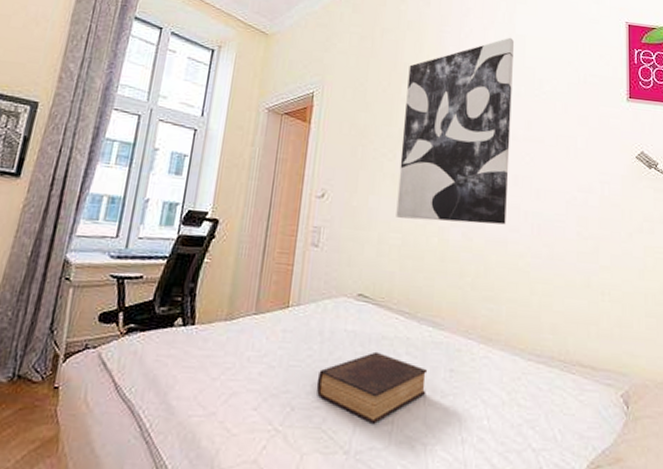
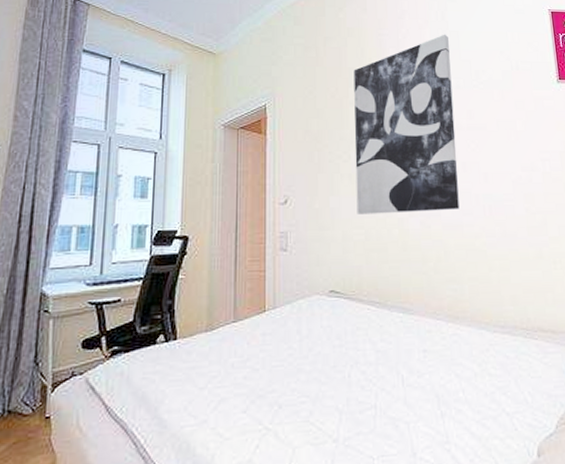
book: present [316,351,428,424] -> none [300,342,404,410]

